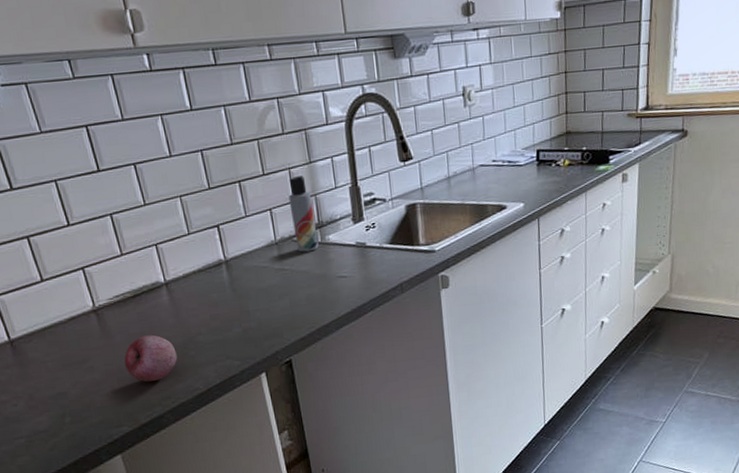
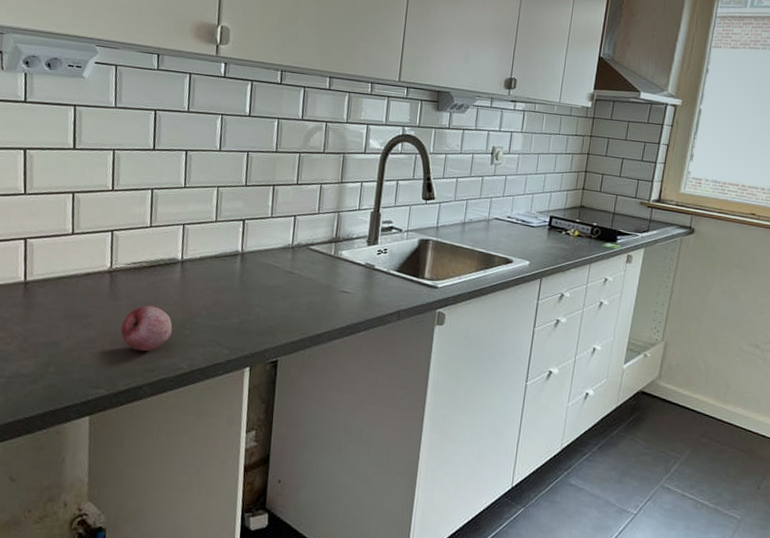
lotion bottle: present [288,176,319,252] -> none [310,191,335,262]

